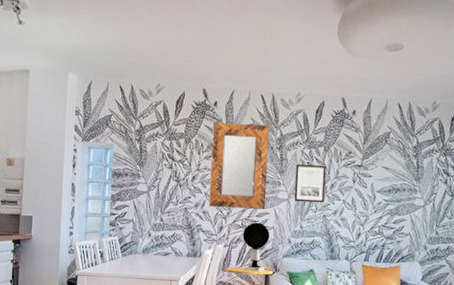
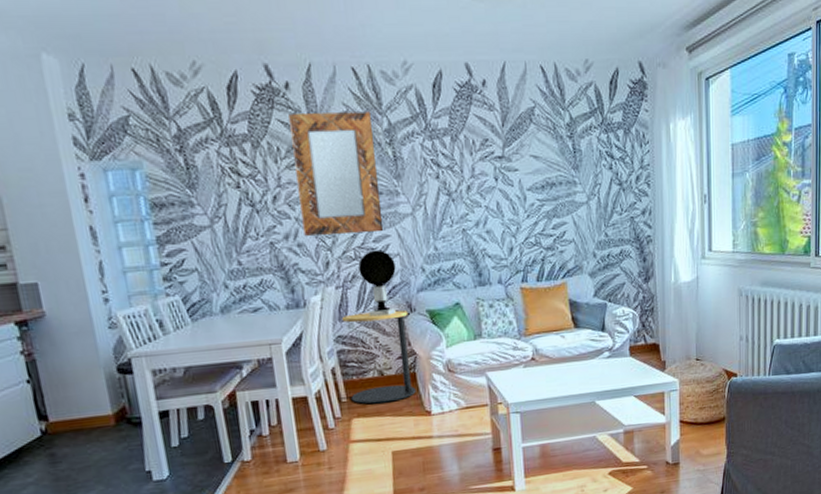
wall art: present [294,164,326,203] -> none [416,161,461,216]

